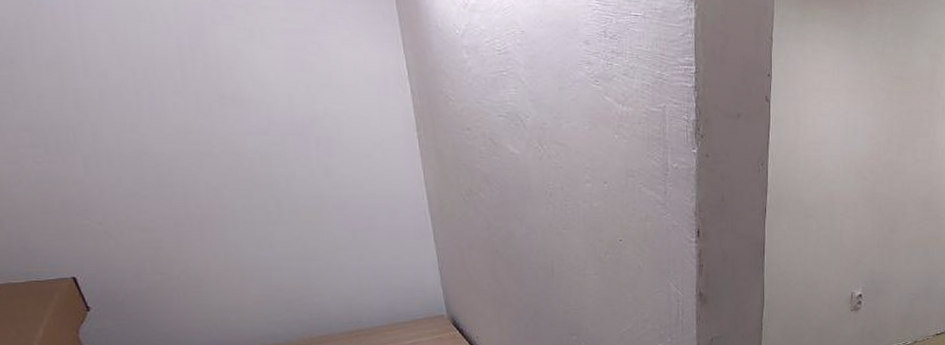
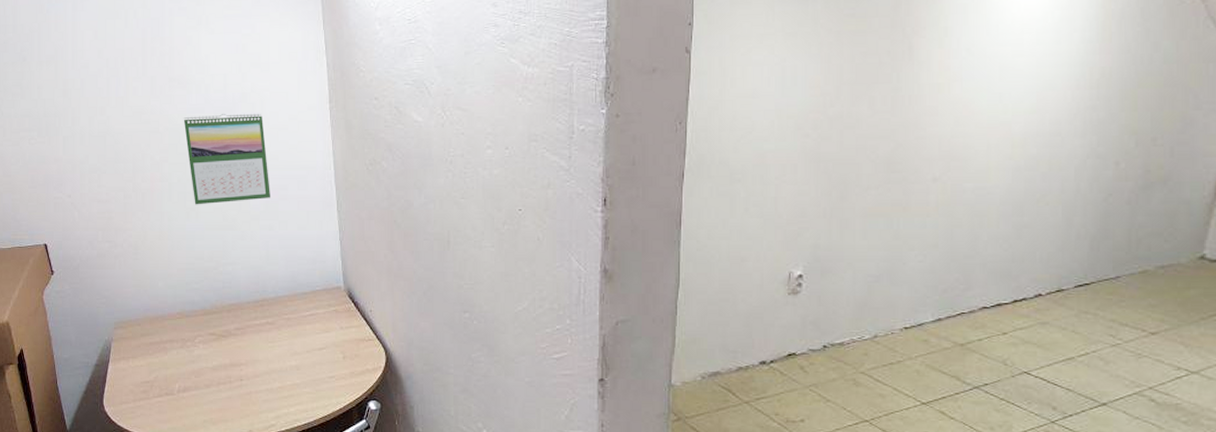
calendar: none [242,136,357,234] -> present [183,113,270,205]

